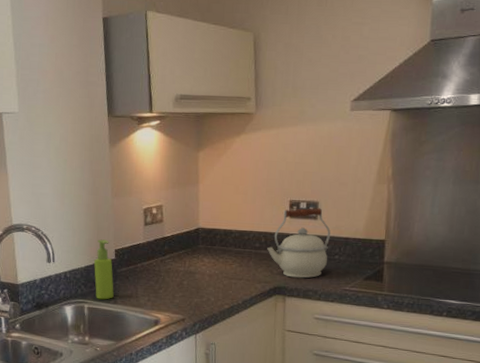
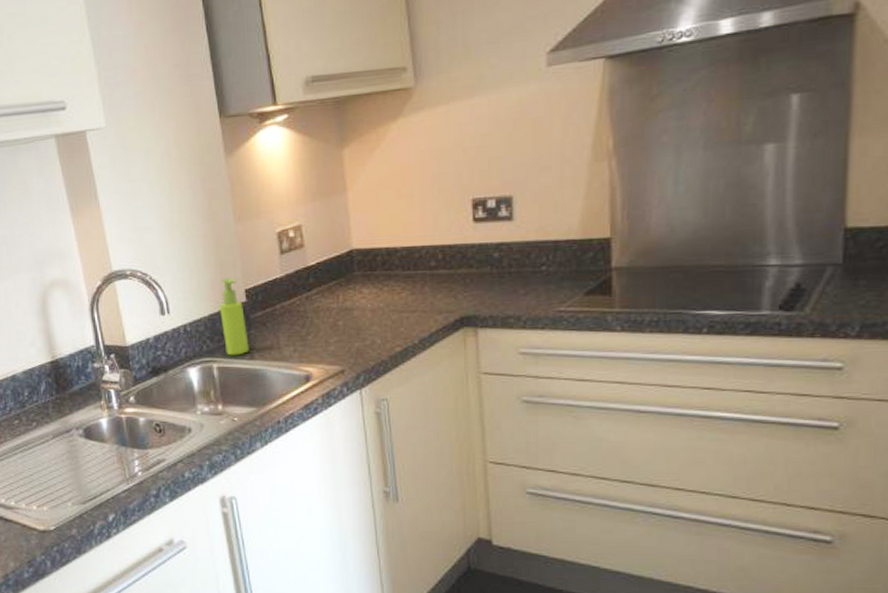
kettle: present [267,208,331,279] -> none [447,204,532,302]

